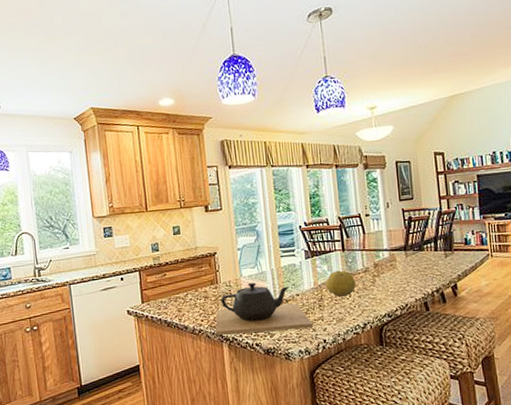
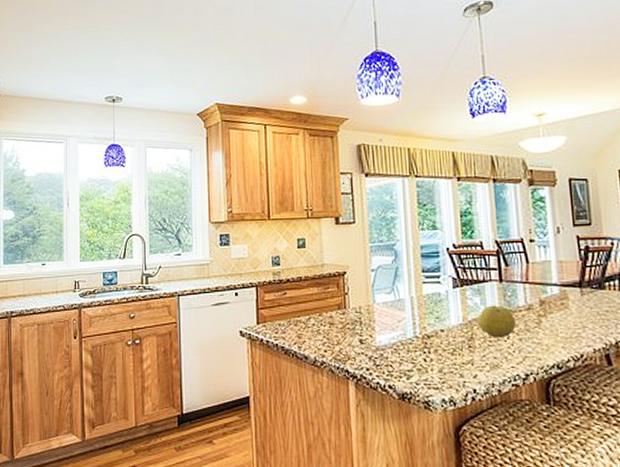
teapot: present [215,282,313,335] -> none [340,310,460,374]

